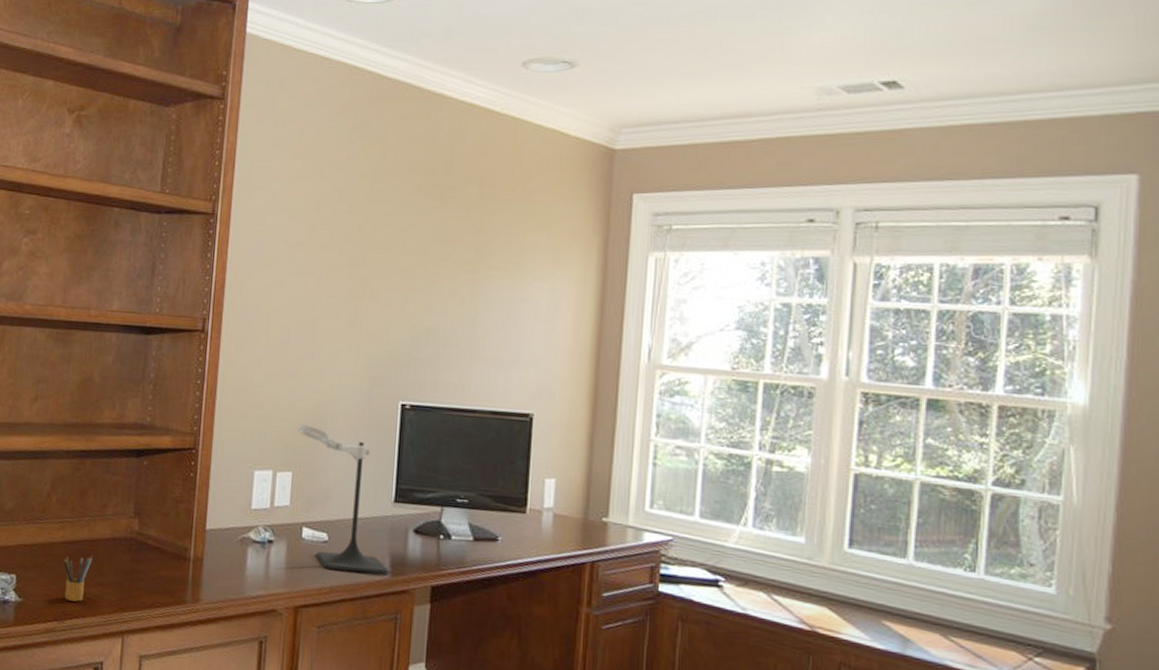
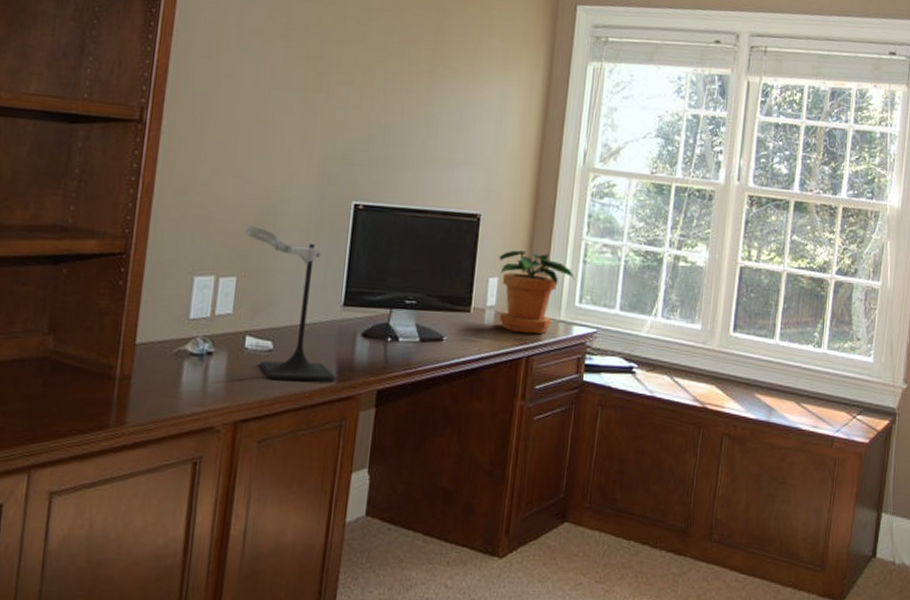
potted plant: none [555,450,645,539] -> present [499,250,576,334]

